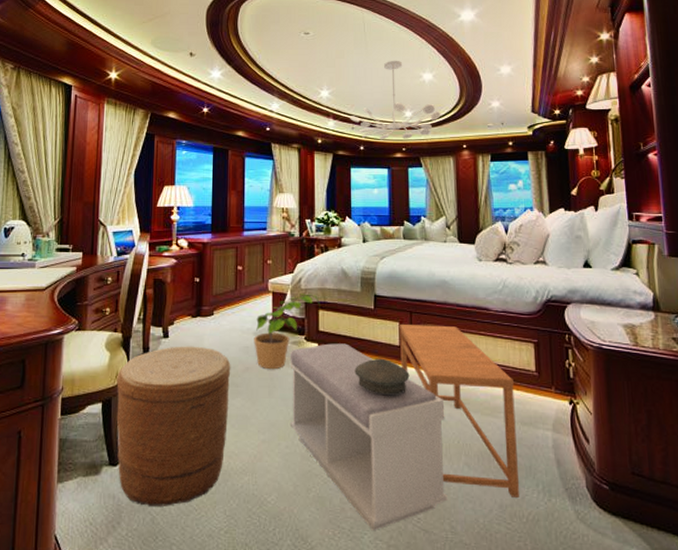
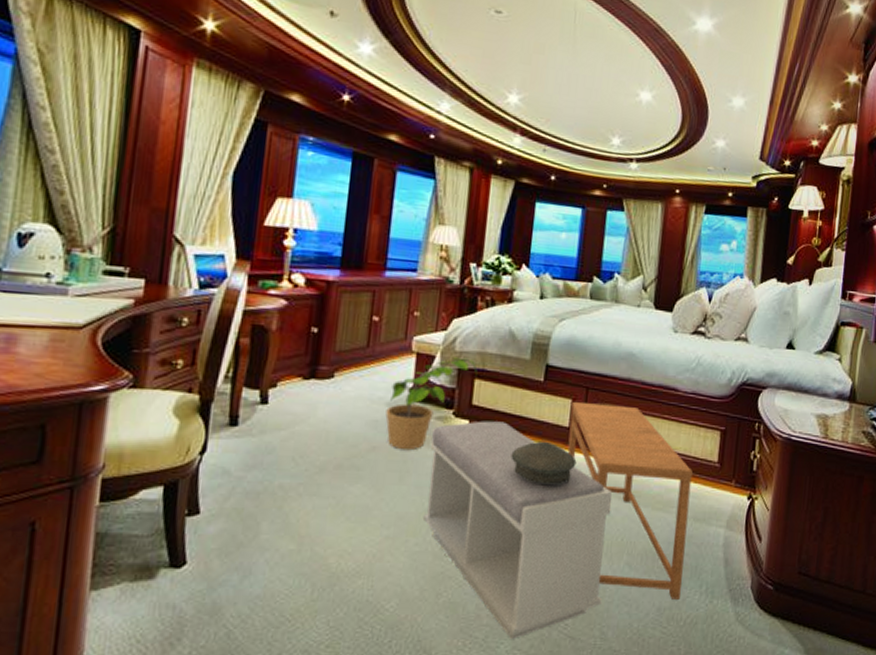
basket: present [116,346,231,506] -> none [182,415,353,617]
chandelier: present [350,60,441,140] -> none [542,67,655,174]

